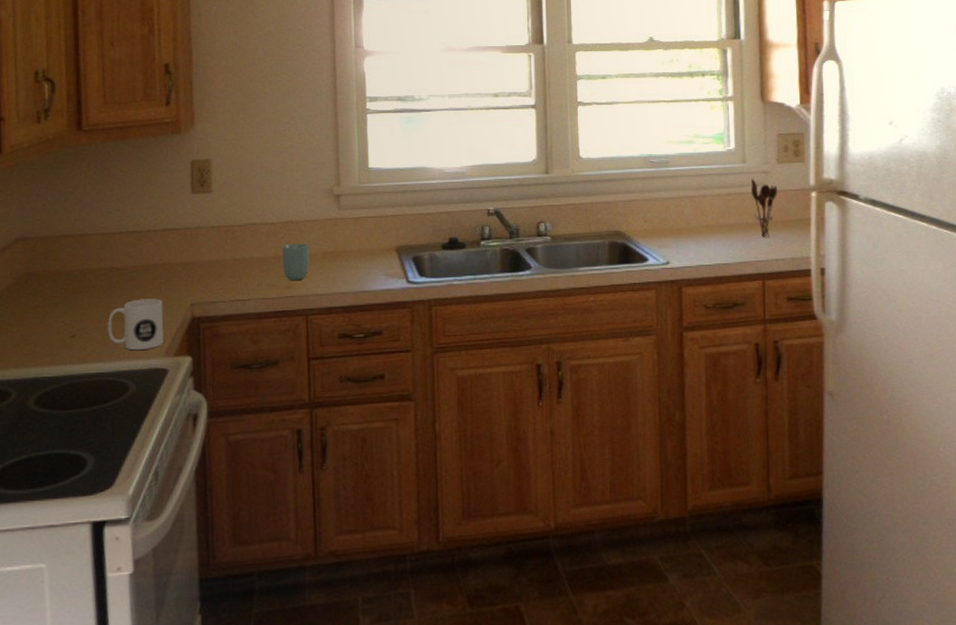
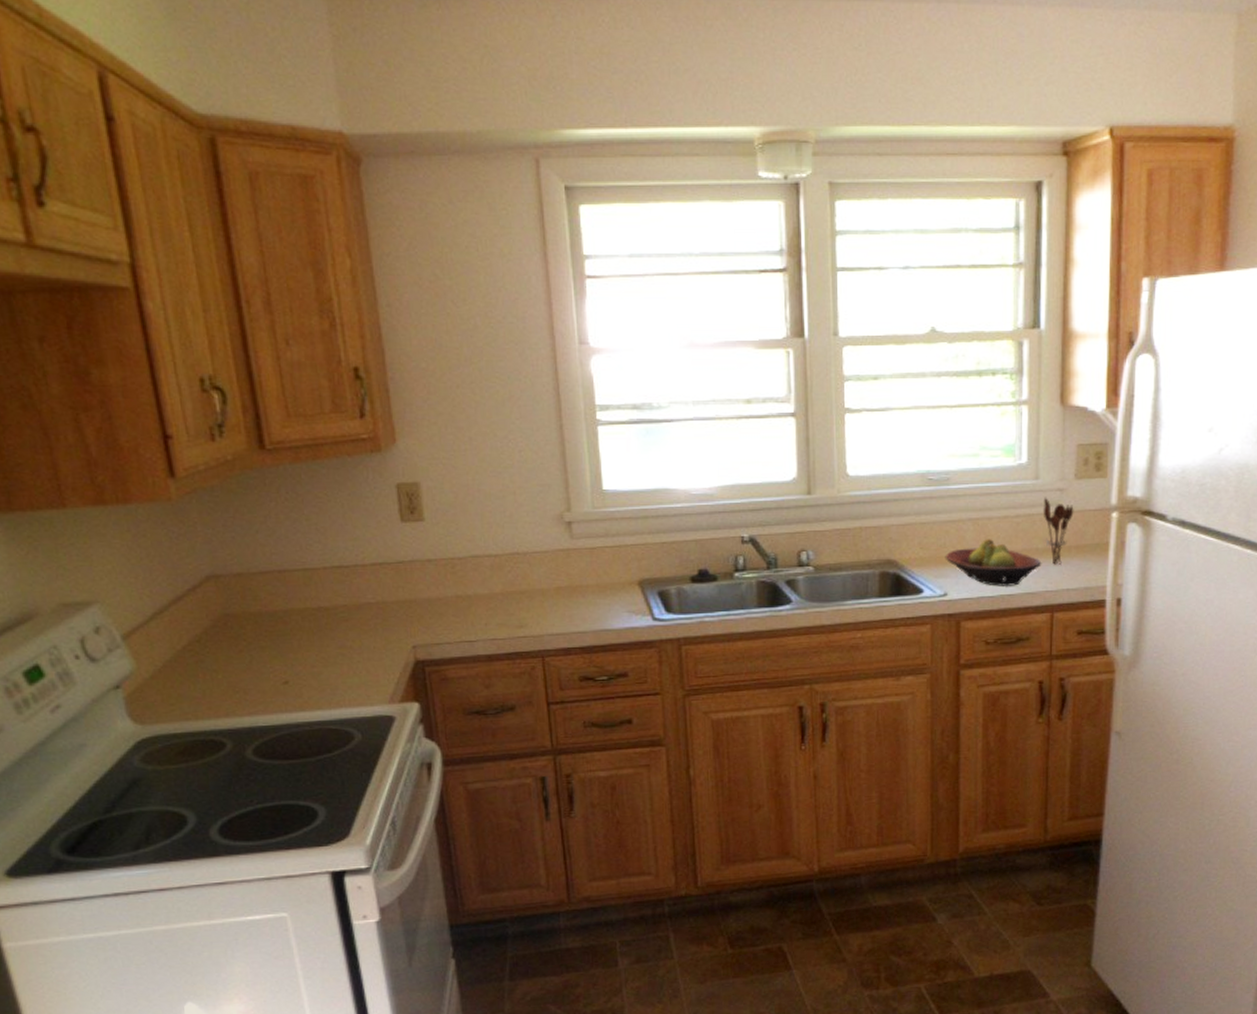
mug: present [107,299,164,351] -> none [322,641,386,697]
cup: present [282,243,310,280] -> none [510,577,543,618]
fruit bowl: none [666,214,752,256] -> present [945,539,1042,586]

